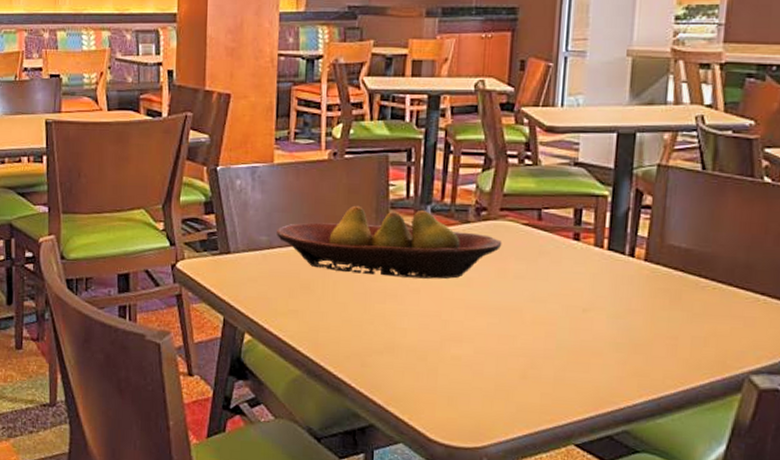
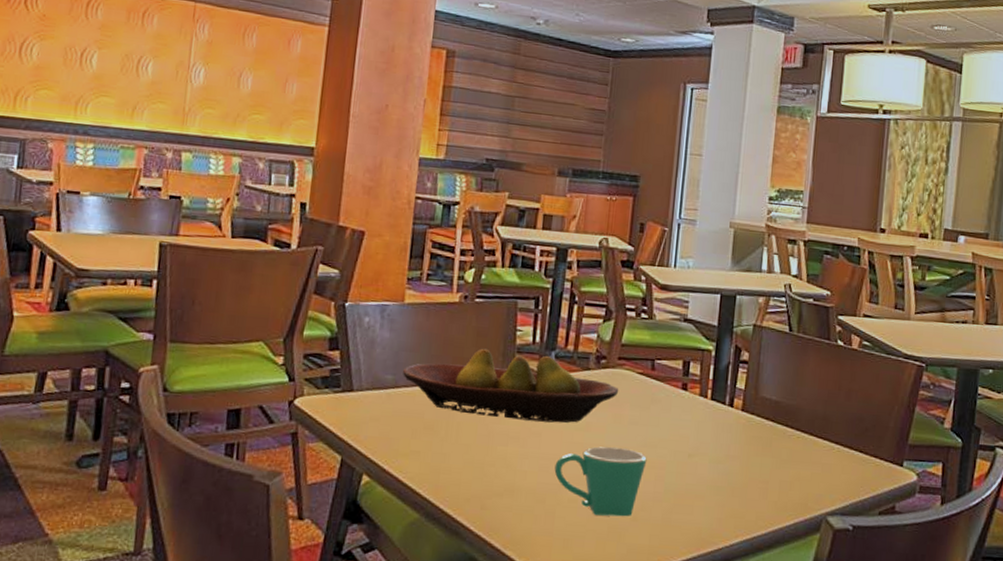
mug: none [435,302,536,375] -> present [554,446,647,517]

